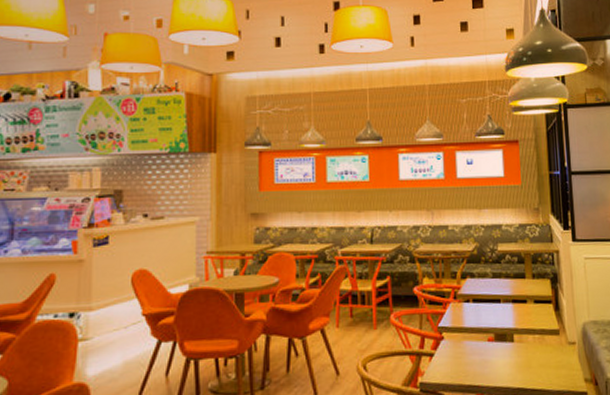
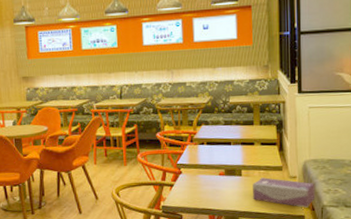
tissue box: none [527,344,598,382] -> present [253,177,315,208]

